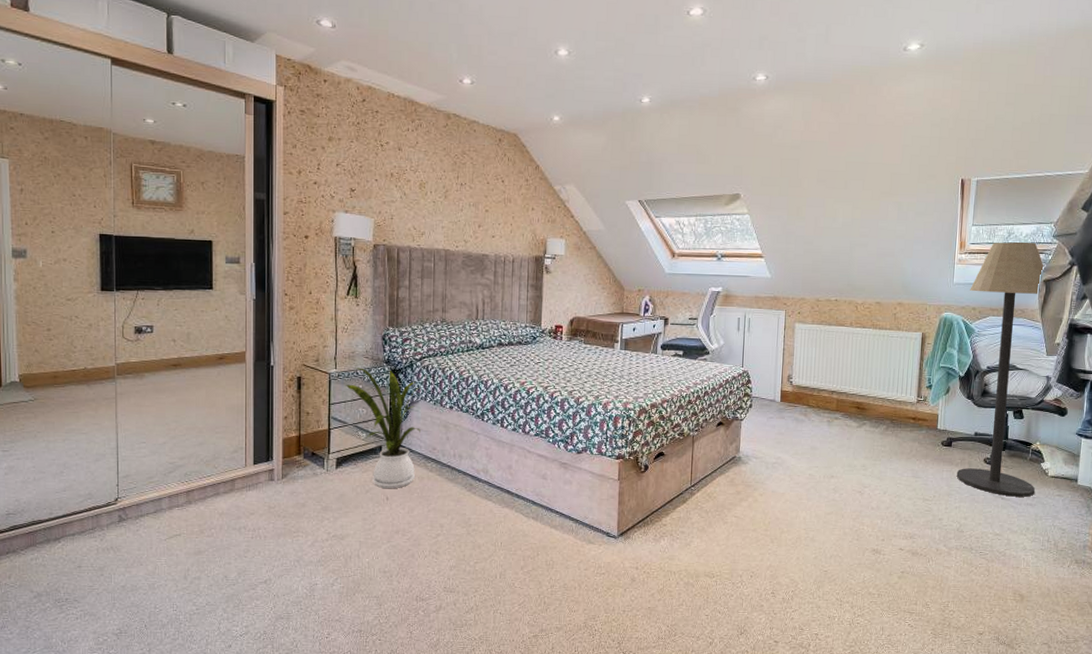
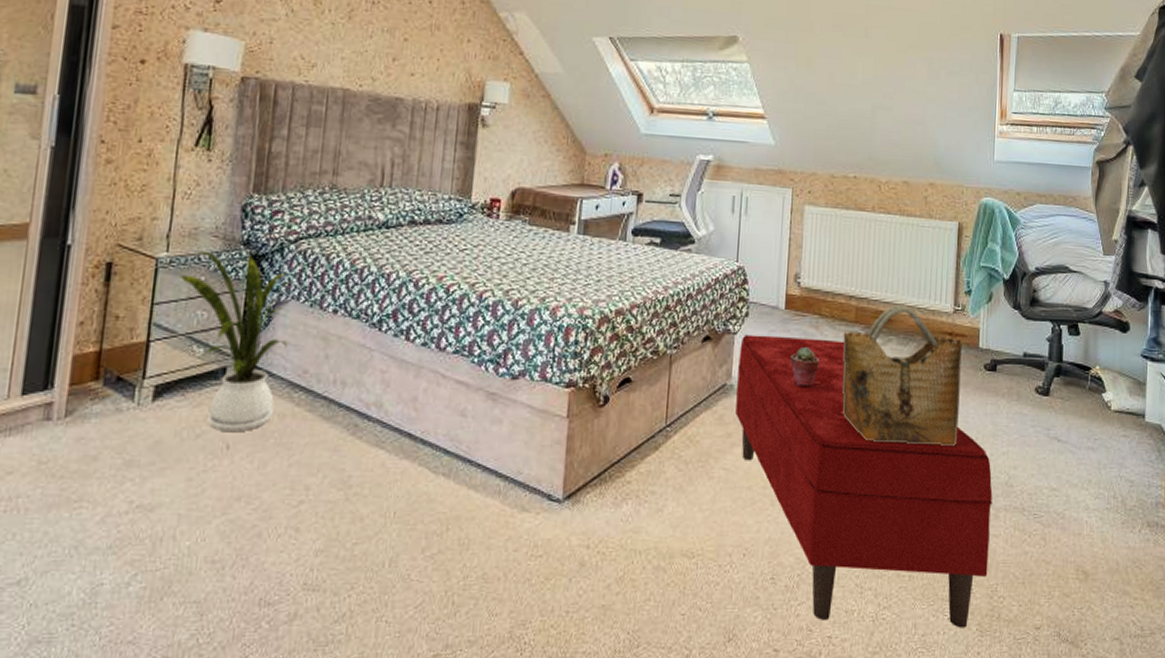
bench: none [743,421,946,632] -> present [735,334,993,628]
potted succulent: none [785,430,808,459] -> present [790,347,820,388]
grocery bag: none [826,397,924,502] -> present [842,305,962,446]
floor lamp: present [956,242,1045,497] -> none [1003,112,1097,438]

